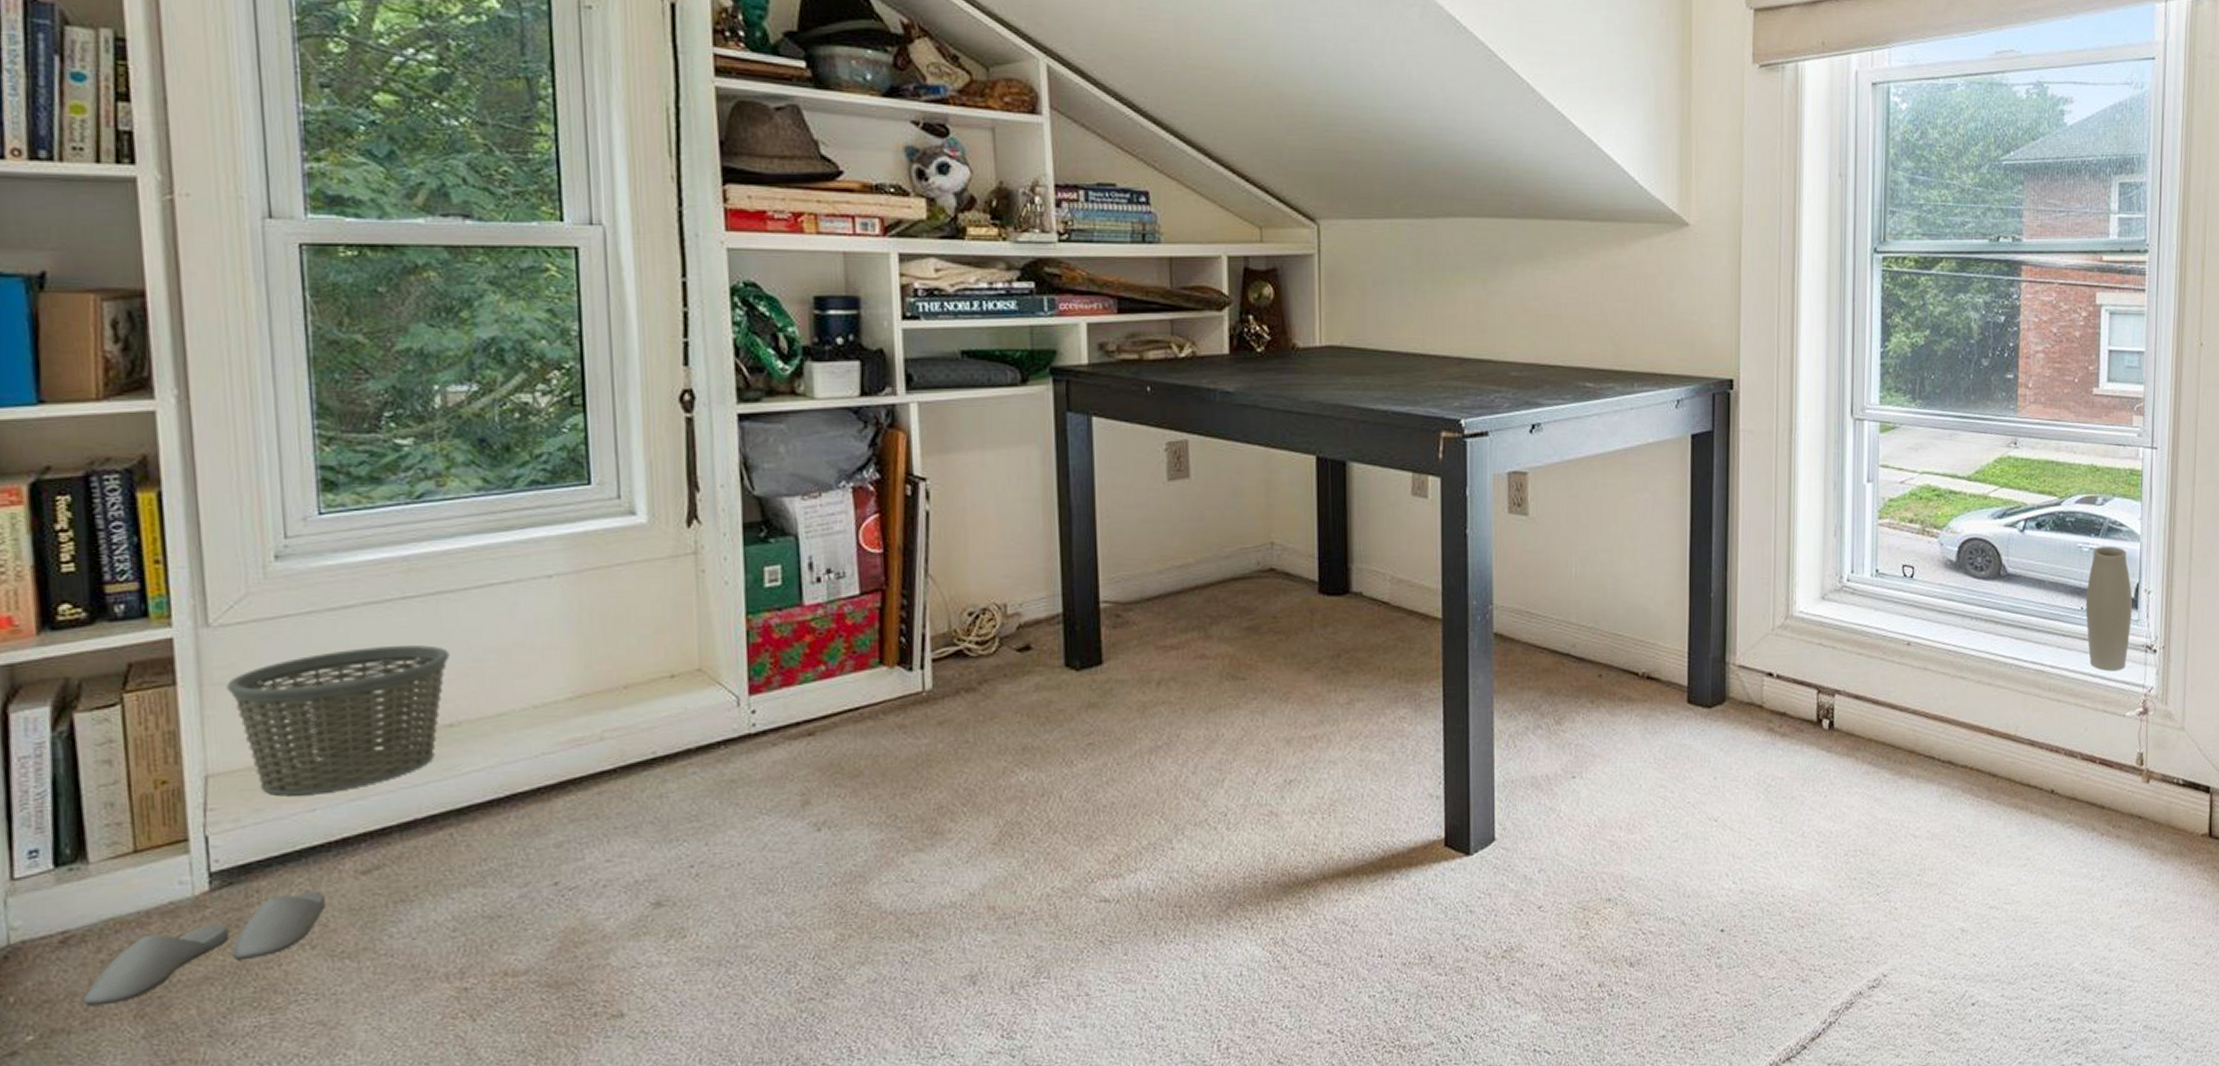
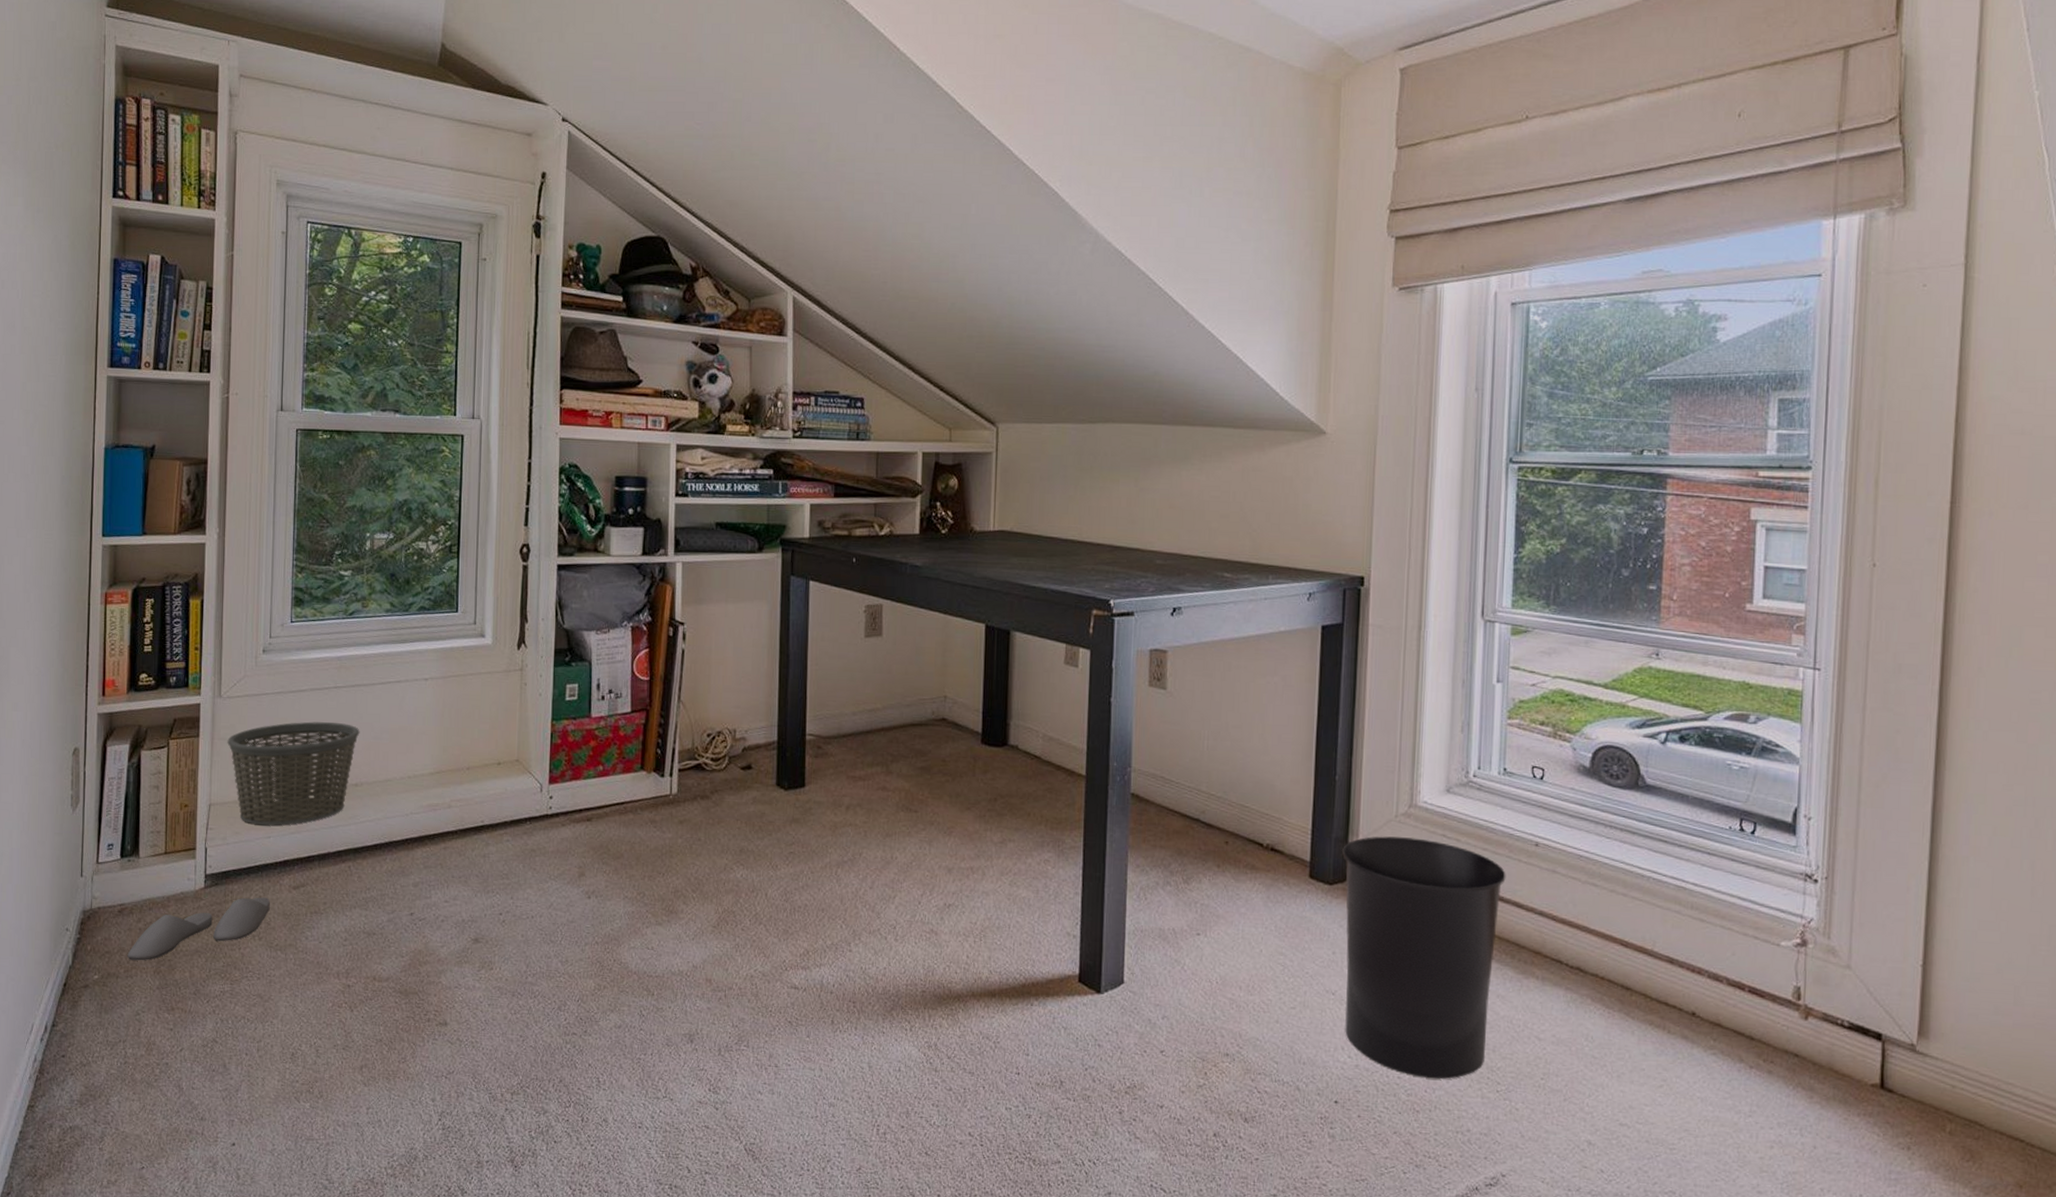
waste bin: none [1720,650,1881,892] -> present [1342,836,1506,1079]
vase: present [2085,546,2132,672] -> none [1734,765,1790,898]

